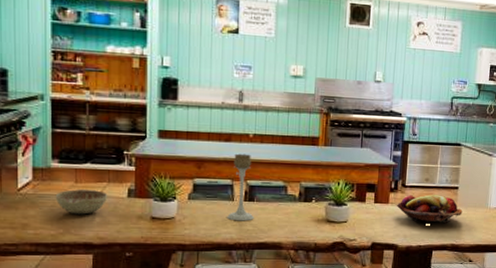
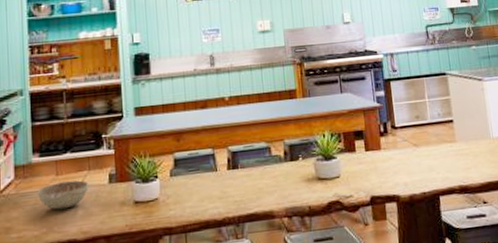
candle holder: present [227,153,254,221] -> none [212,118,240,193]
fruit basket: present [396,194,463,224] -> none [389,132,464,166]

